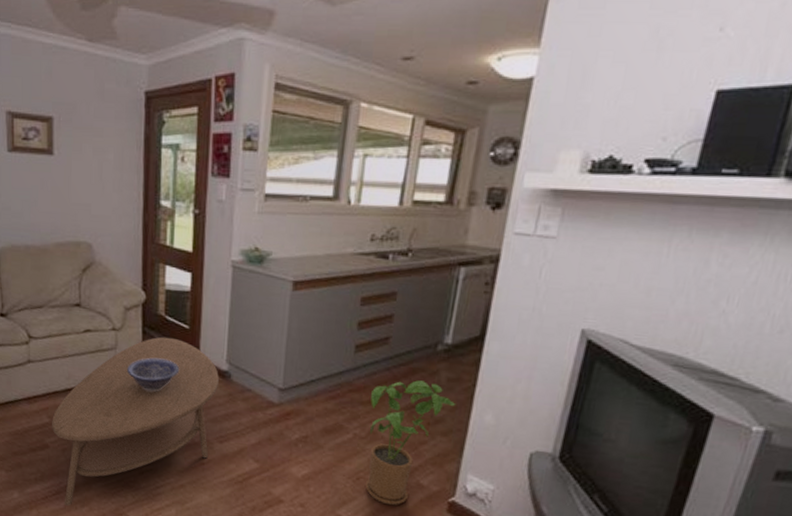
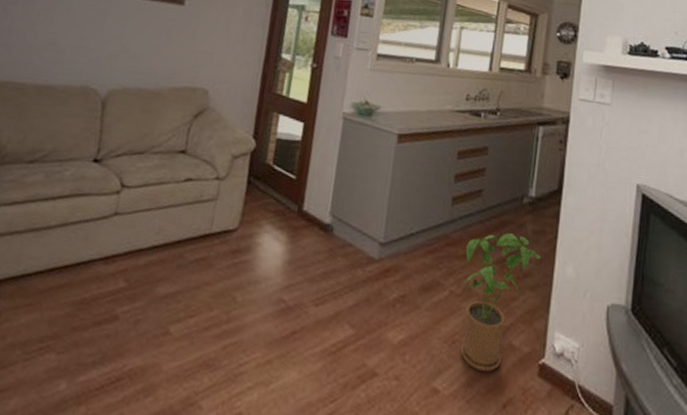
coffee table: present [52,337,219,506] -> none [124,187,321,397]
decorative bowl: present [126,357,180,392] -> none [224,209,282,248]

